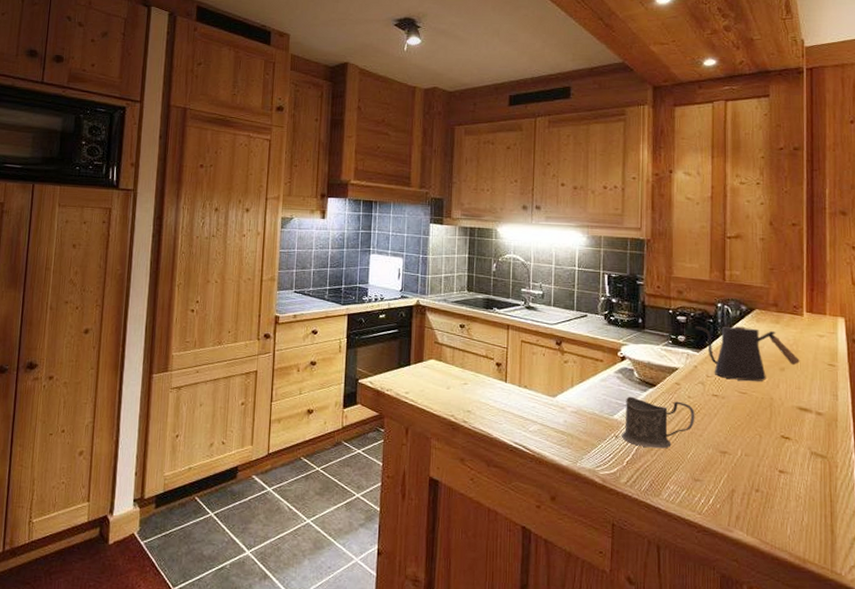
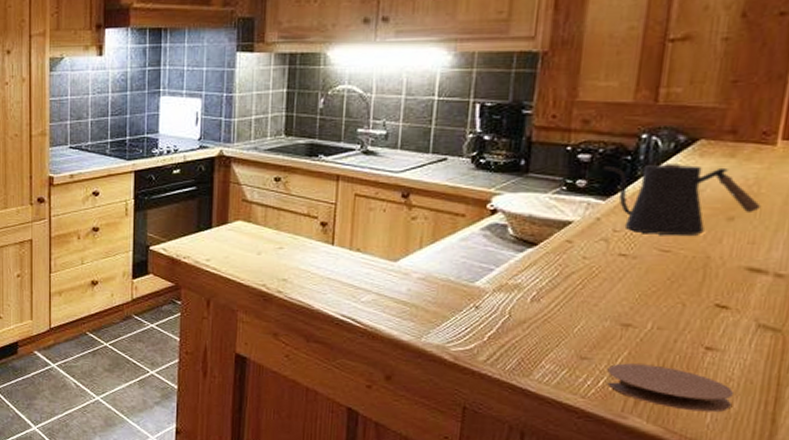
mug: present [621,396,695,449] -> none [483,258,591,321]
coaster: none [714,484,804,525] -> present [607,363,735,413]

